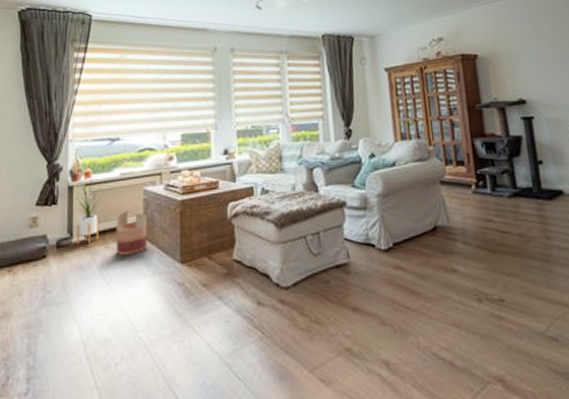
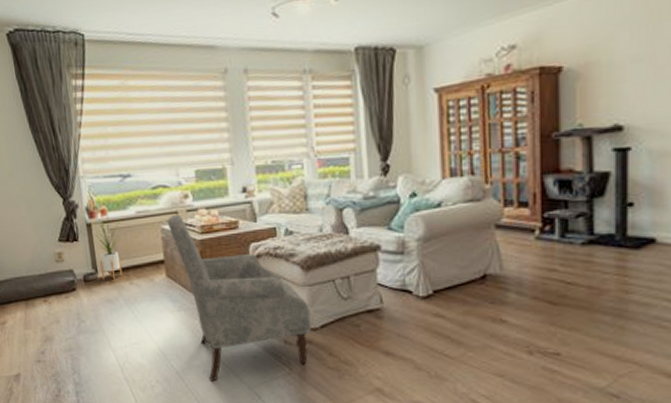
basket: present [115,209,148,255] -> none [136,247,171,291]
armchair: none [150,175,284,354] -> present [166,214,312,382]

